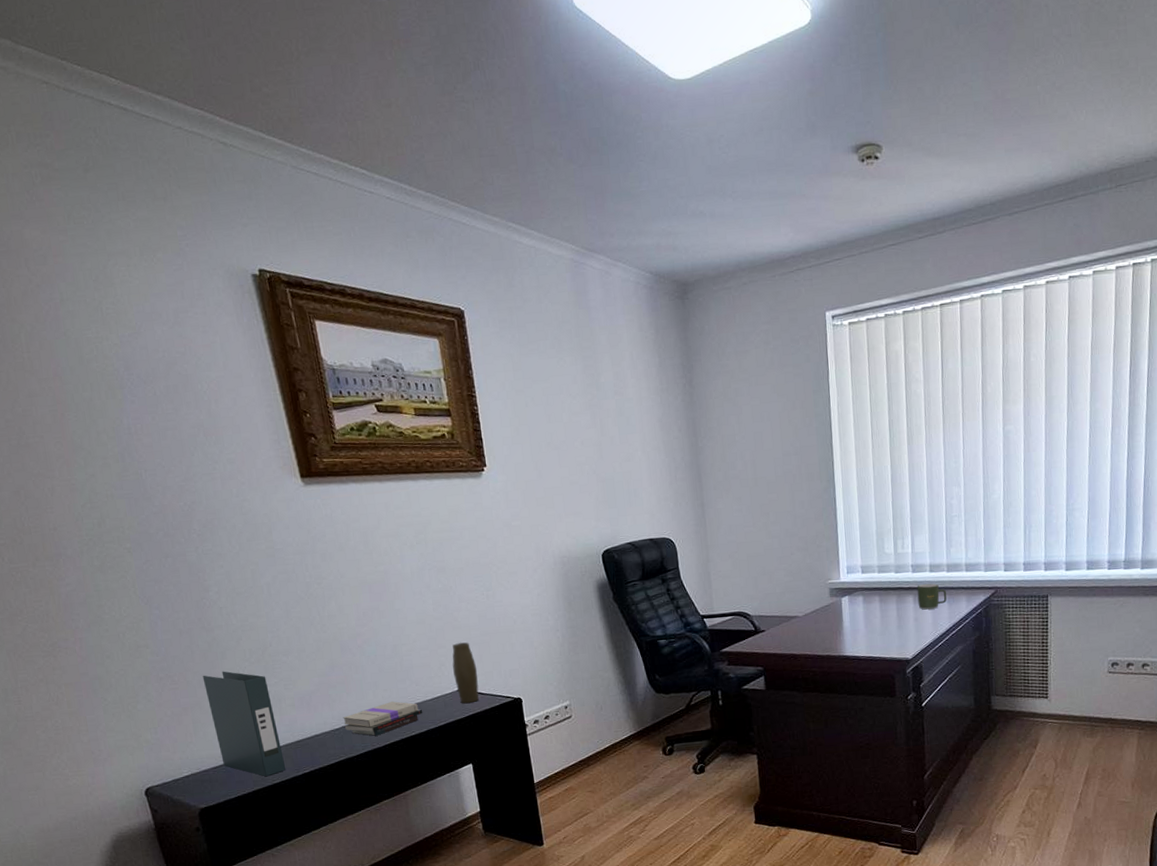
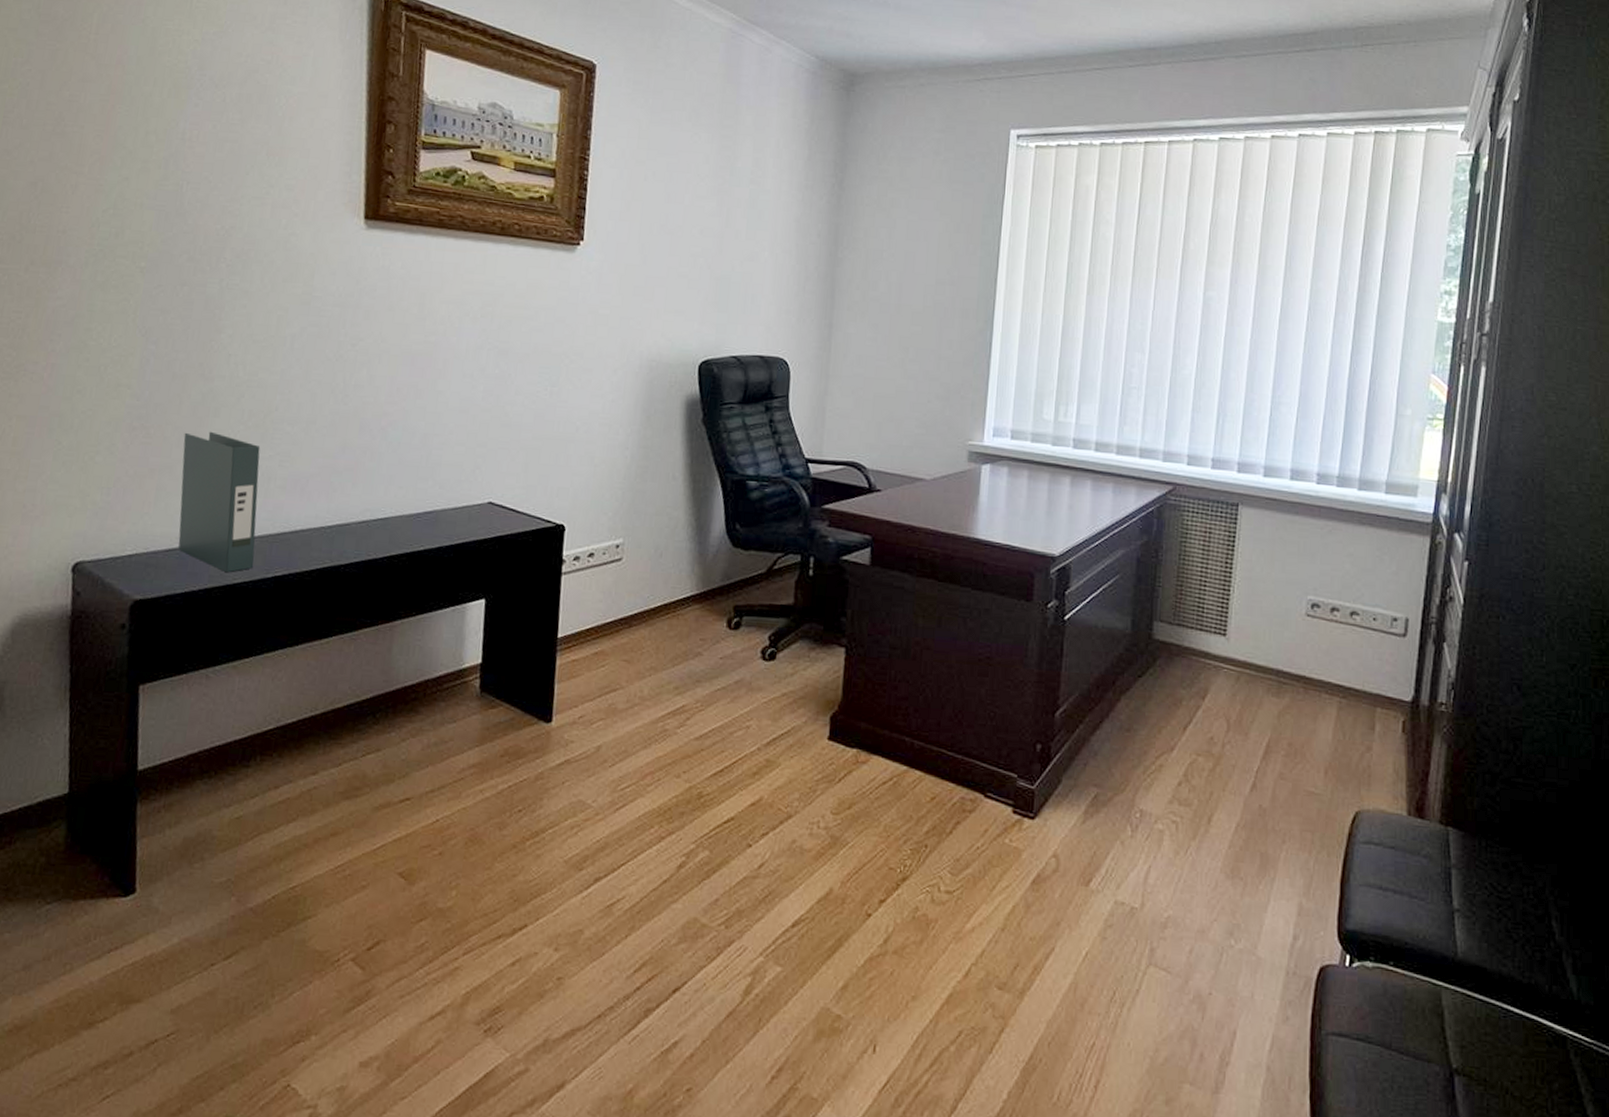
books: present [343,701,423,736] -> none [339,503,441,544]
vase: present [452,642,479,704] -> none [488,444,519,522]
mug: present [917,583,947,610] -> none [1075,465,1113,498]

